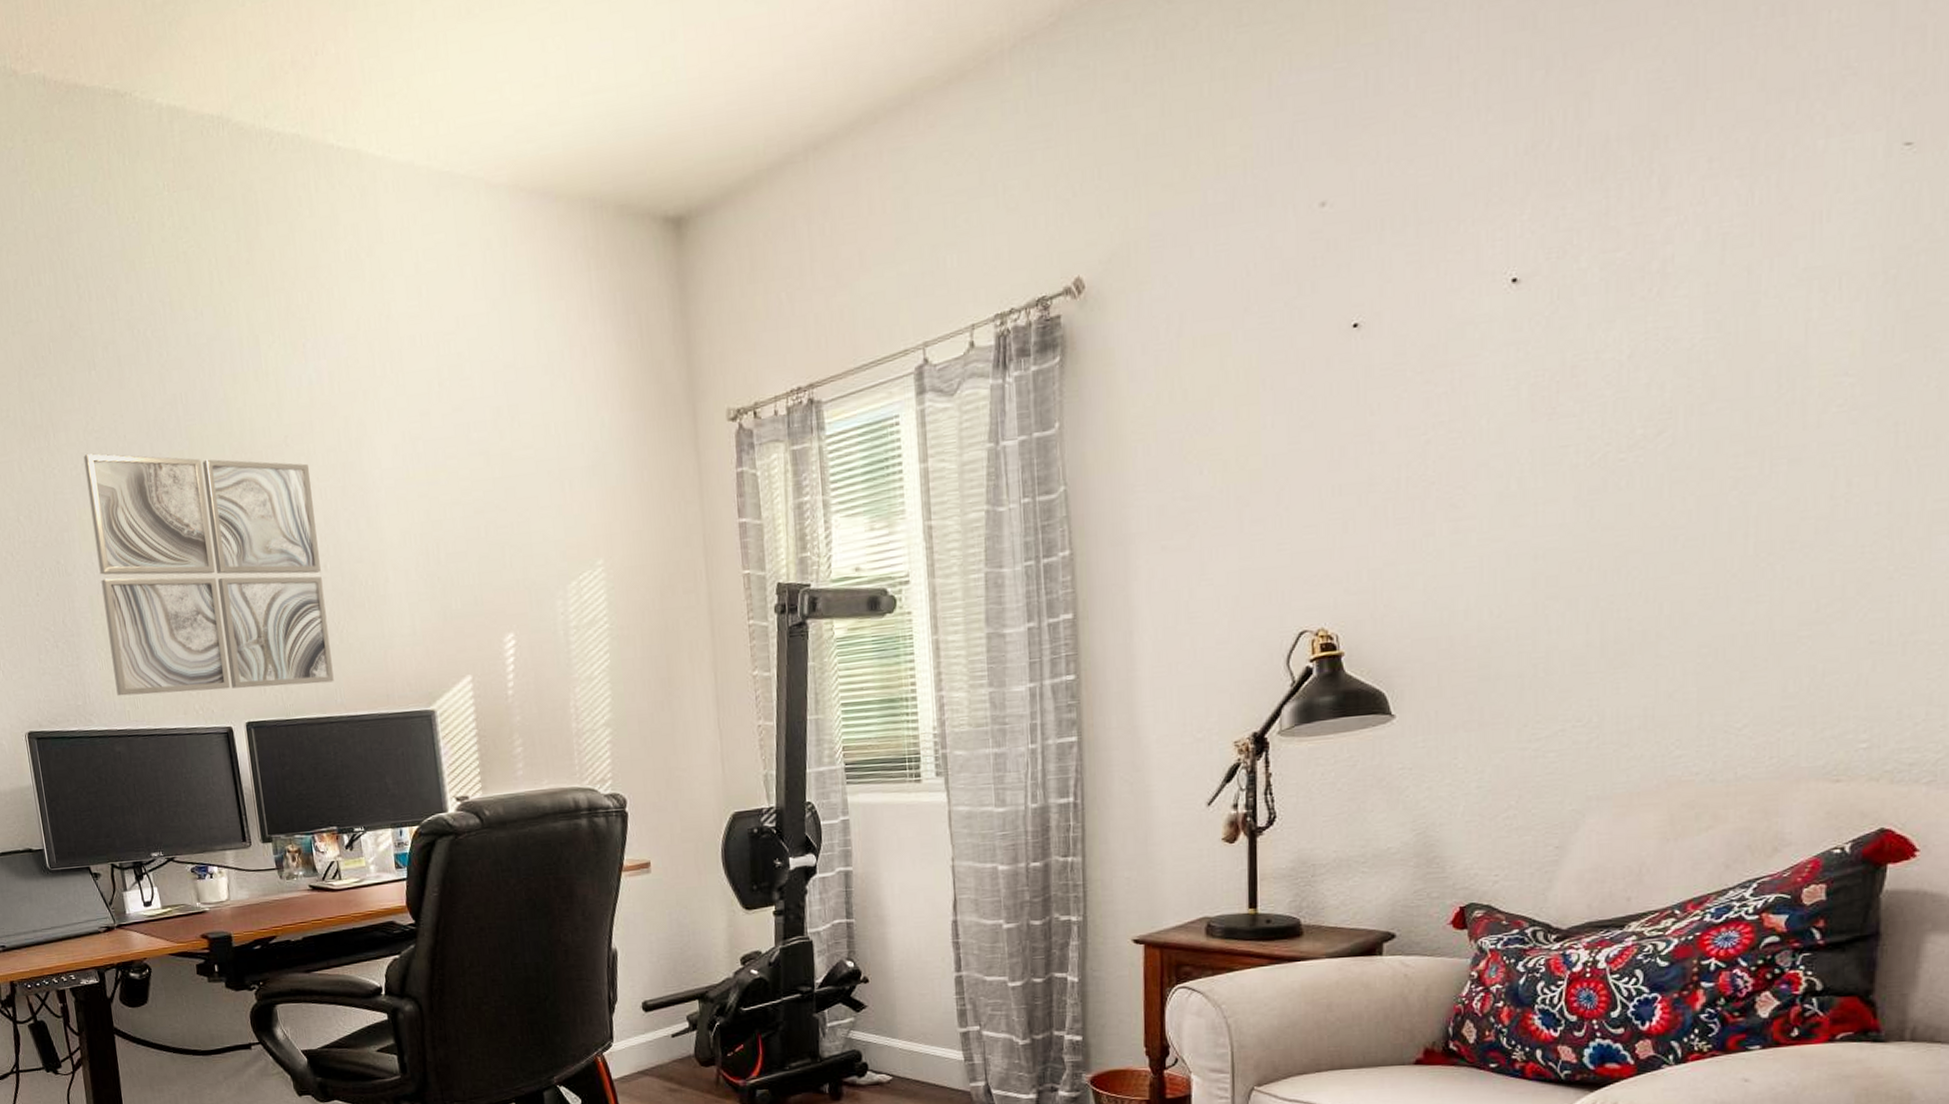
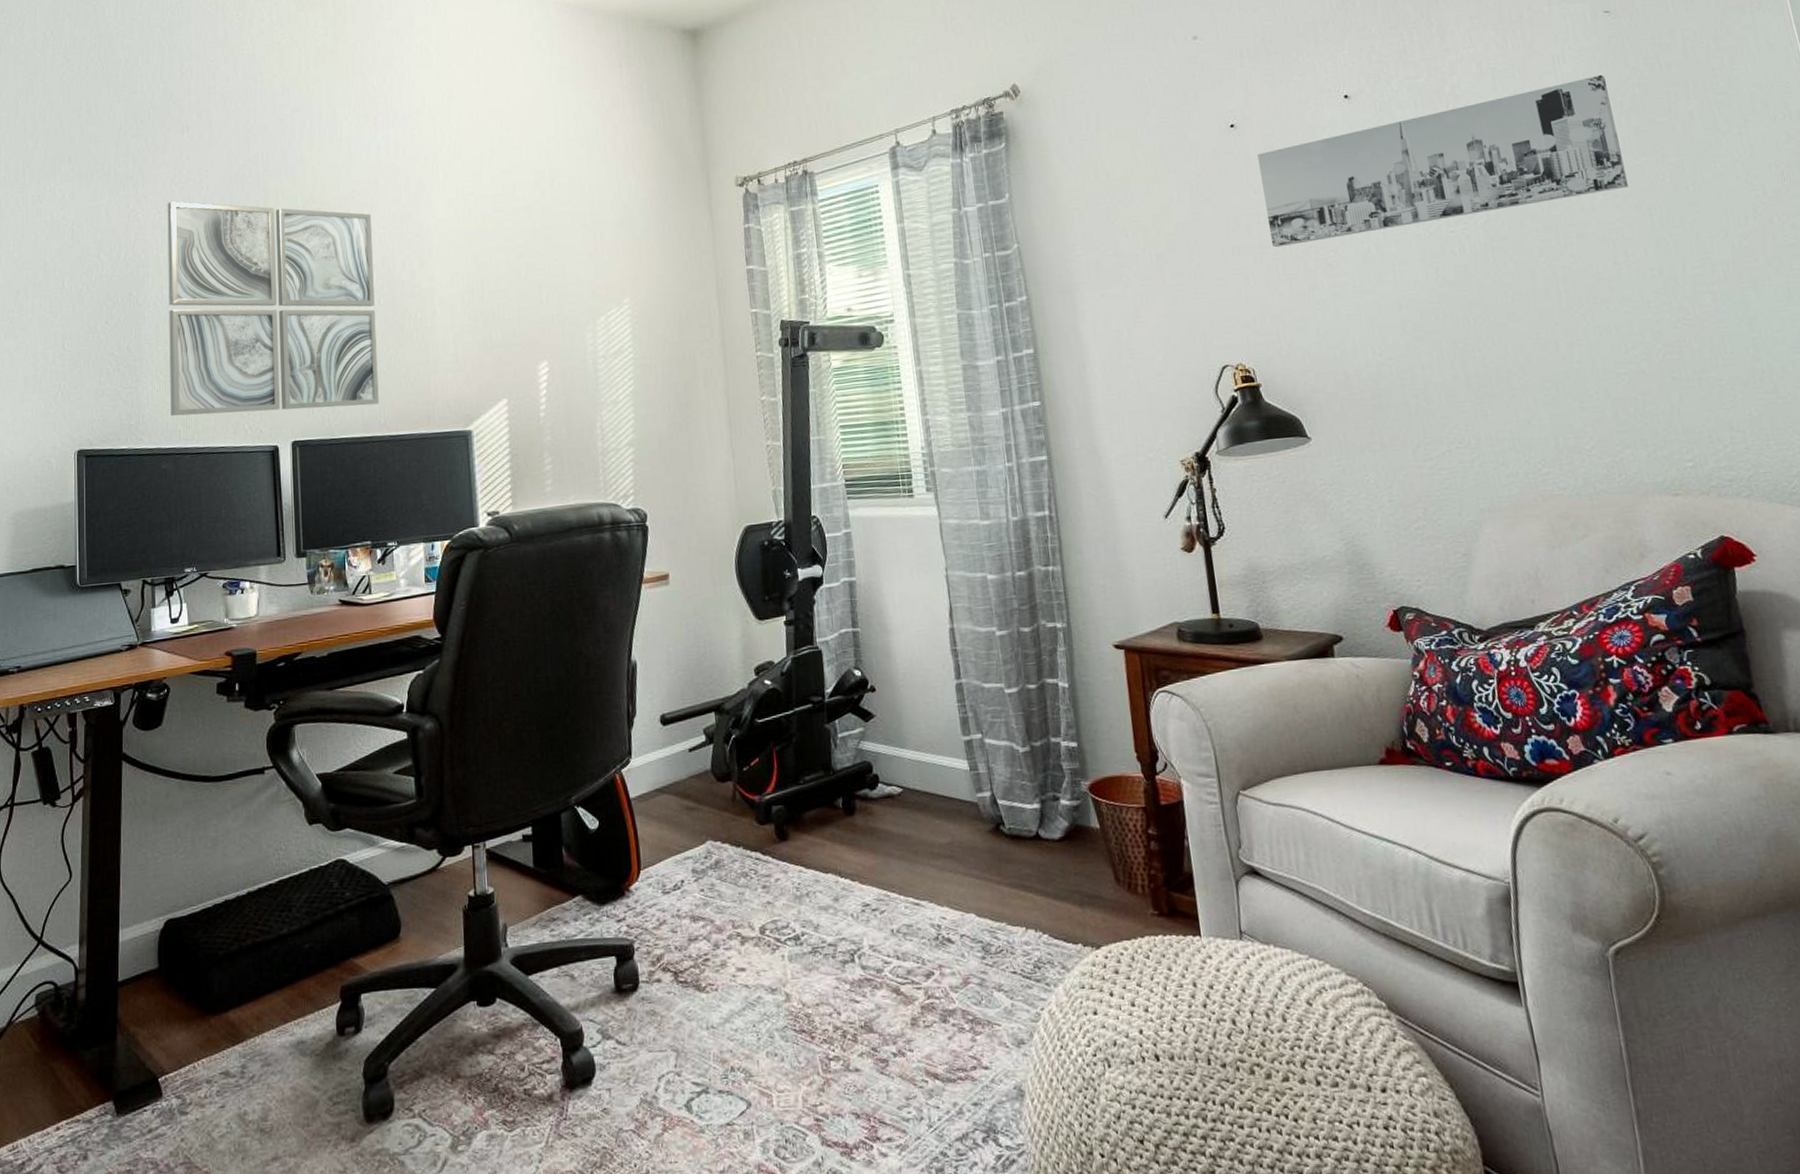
wall art: none [1383,237,1881,485] -> present [1257,74,1629,248]

